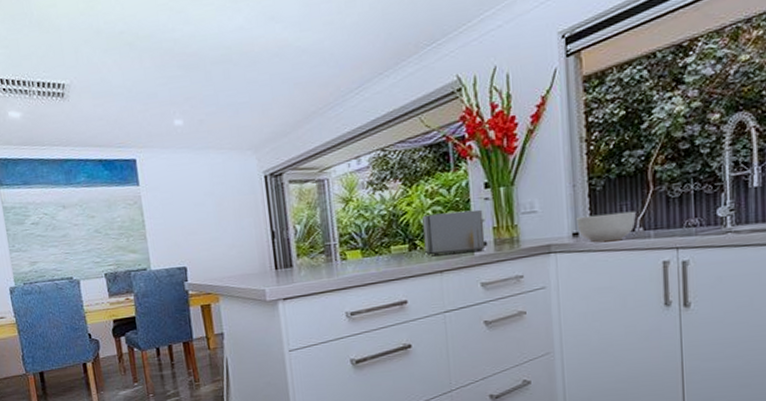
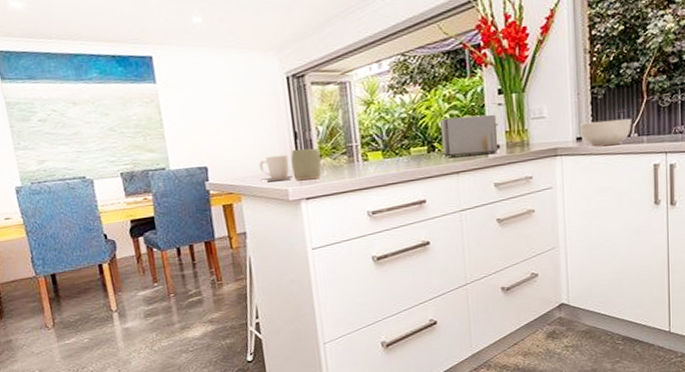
cup: none [236,254,272,282] -> present [259,154,295,182]
mug: none [268,247,299,281] -> present [291,148,322,181]

